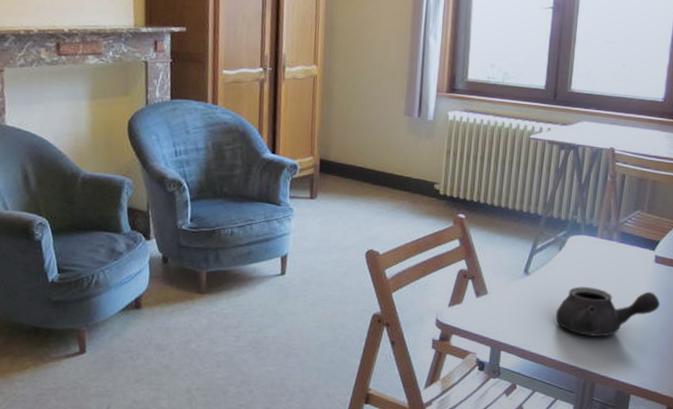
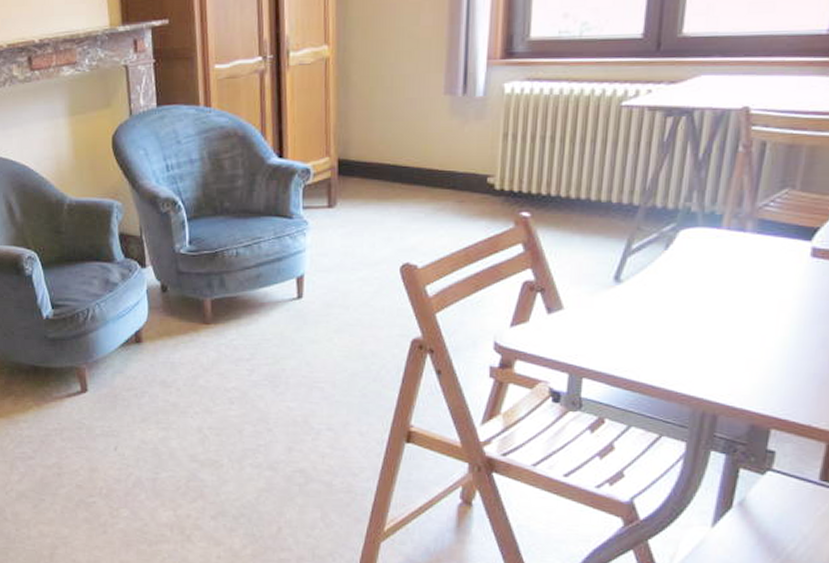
teapot: present [555,286,660,337] -> none [659,294,819,357]

